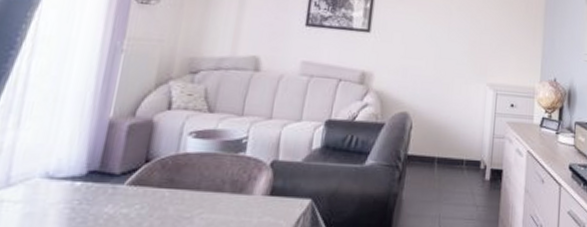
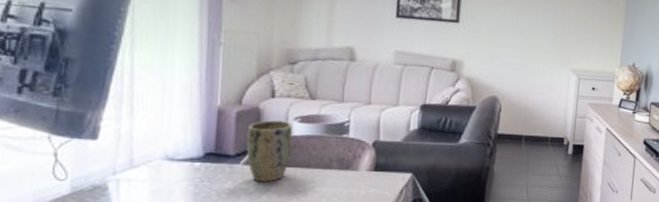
plant pot: none [132,135,187,207] -> present [246,120,293,183]

